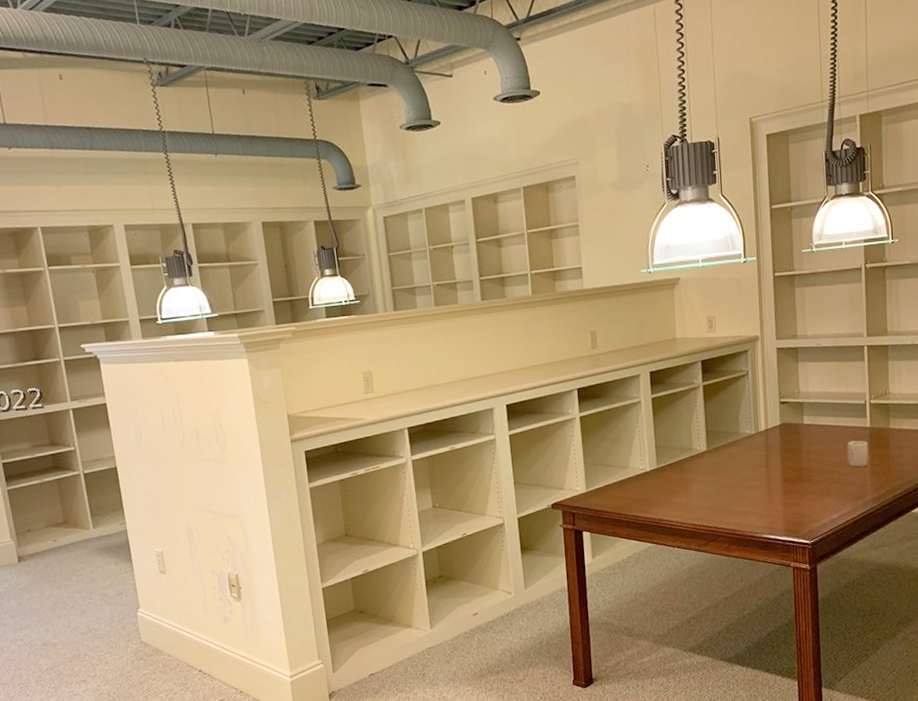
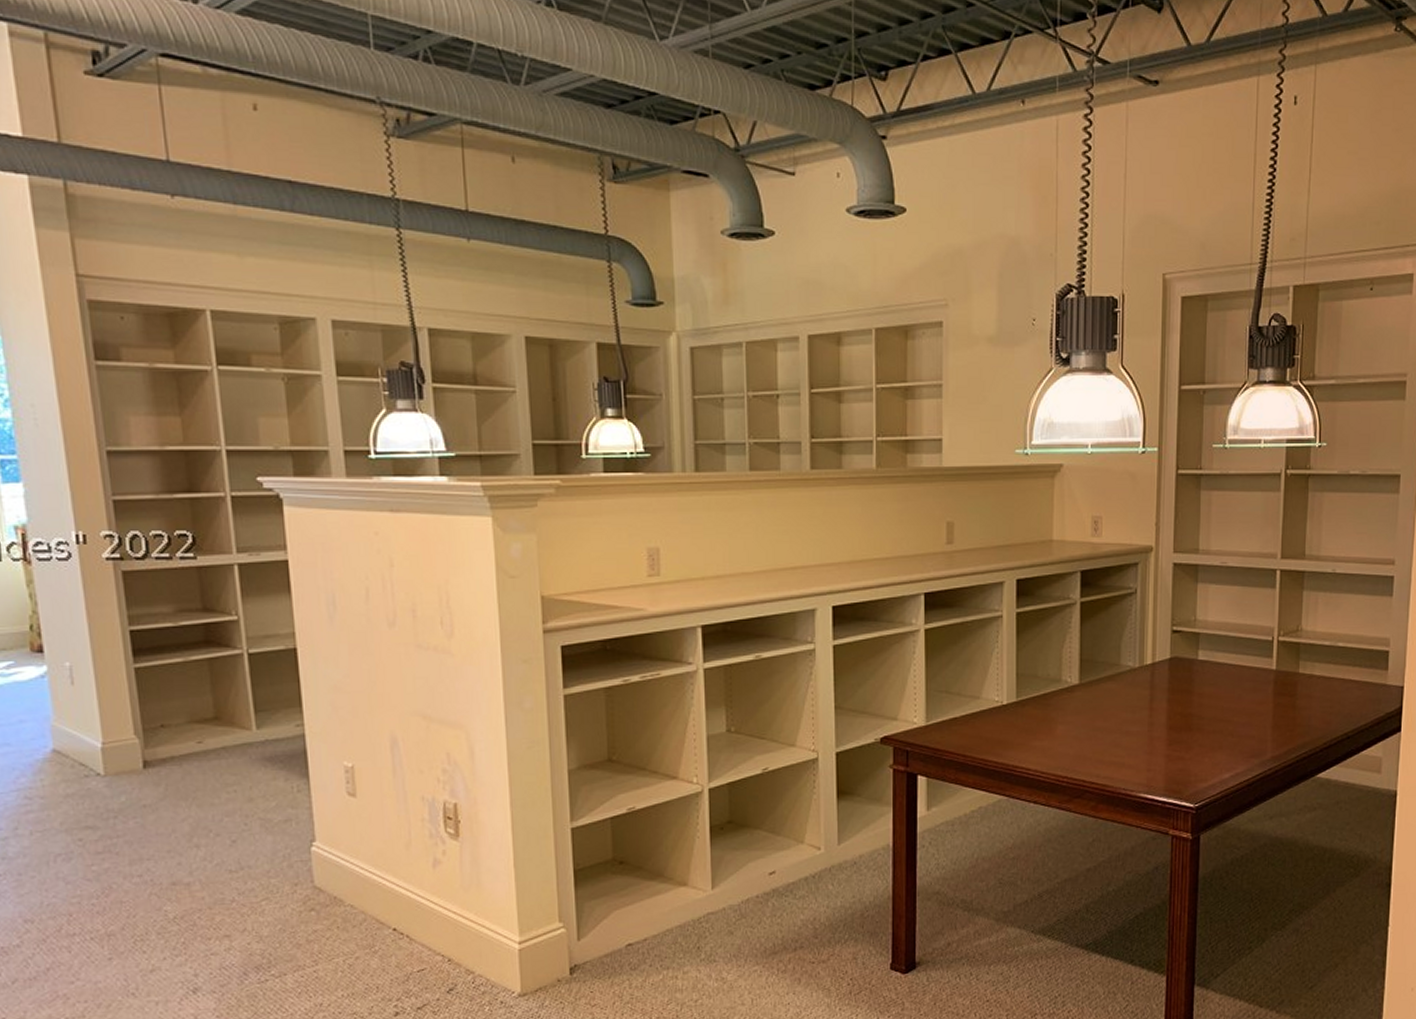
mug: present [847,440,869,468] -> none [1246,685,1272,718]

